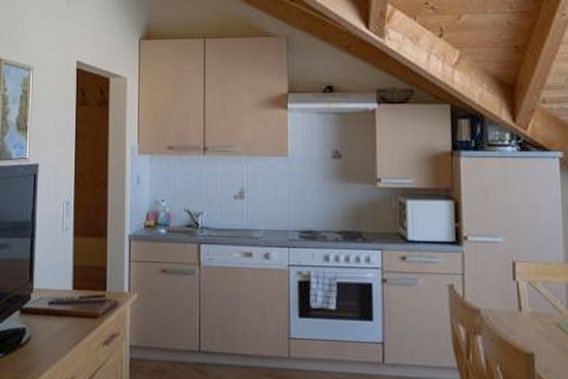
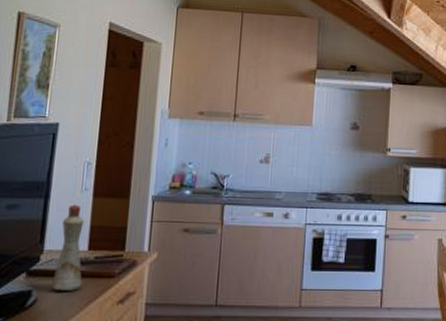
bottle: none [43,244,70,330] -> present [52,204,84,291]

